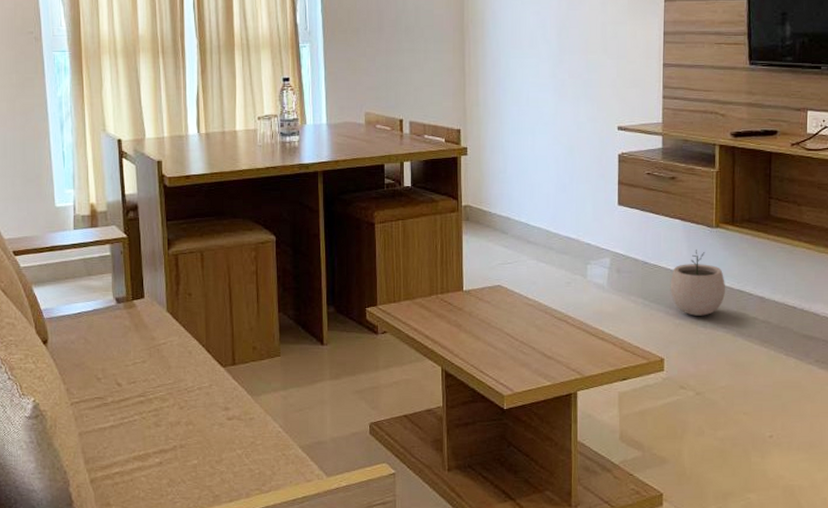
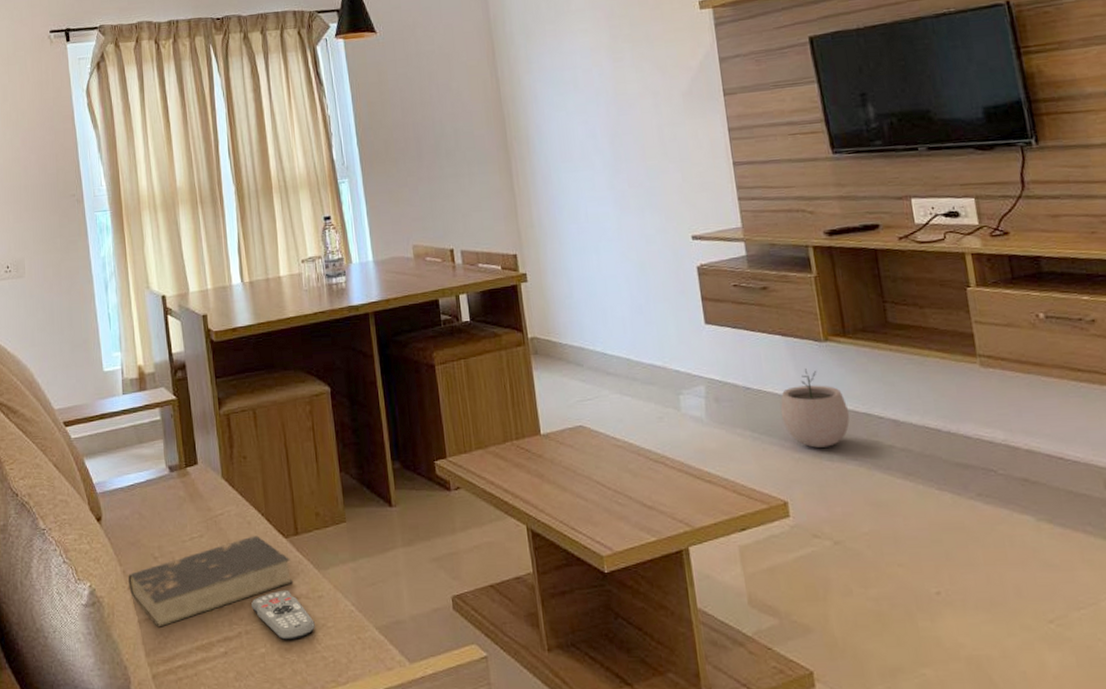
book: none [71,364,228,439] -> present [128,535,294,627]
remote control: none [187,411,244,454] -> present [251,589,315,640]

